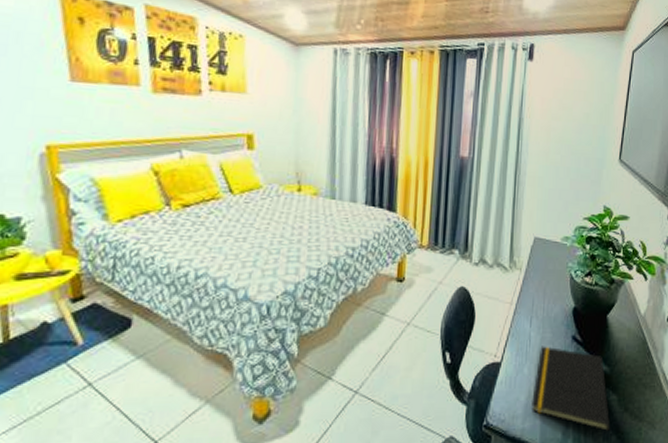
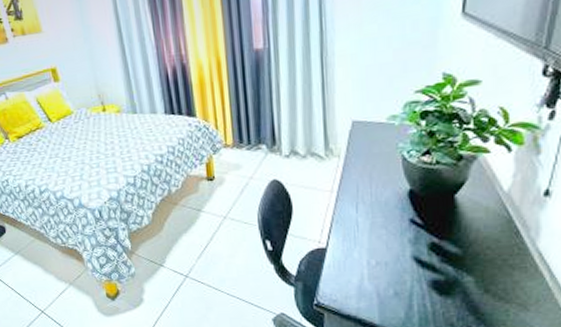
notepad: present [532,346,610,431] -> none [366,230,466,312]

